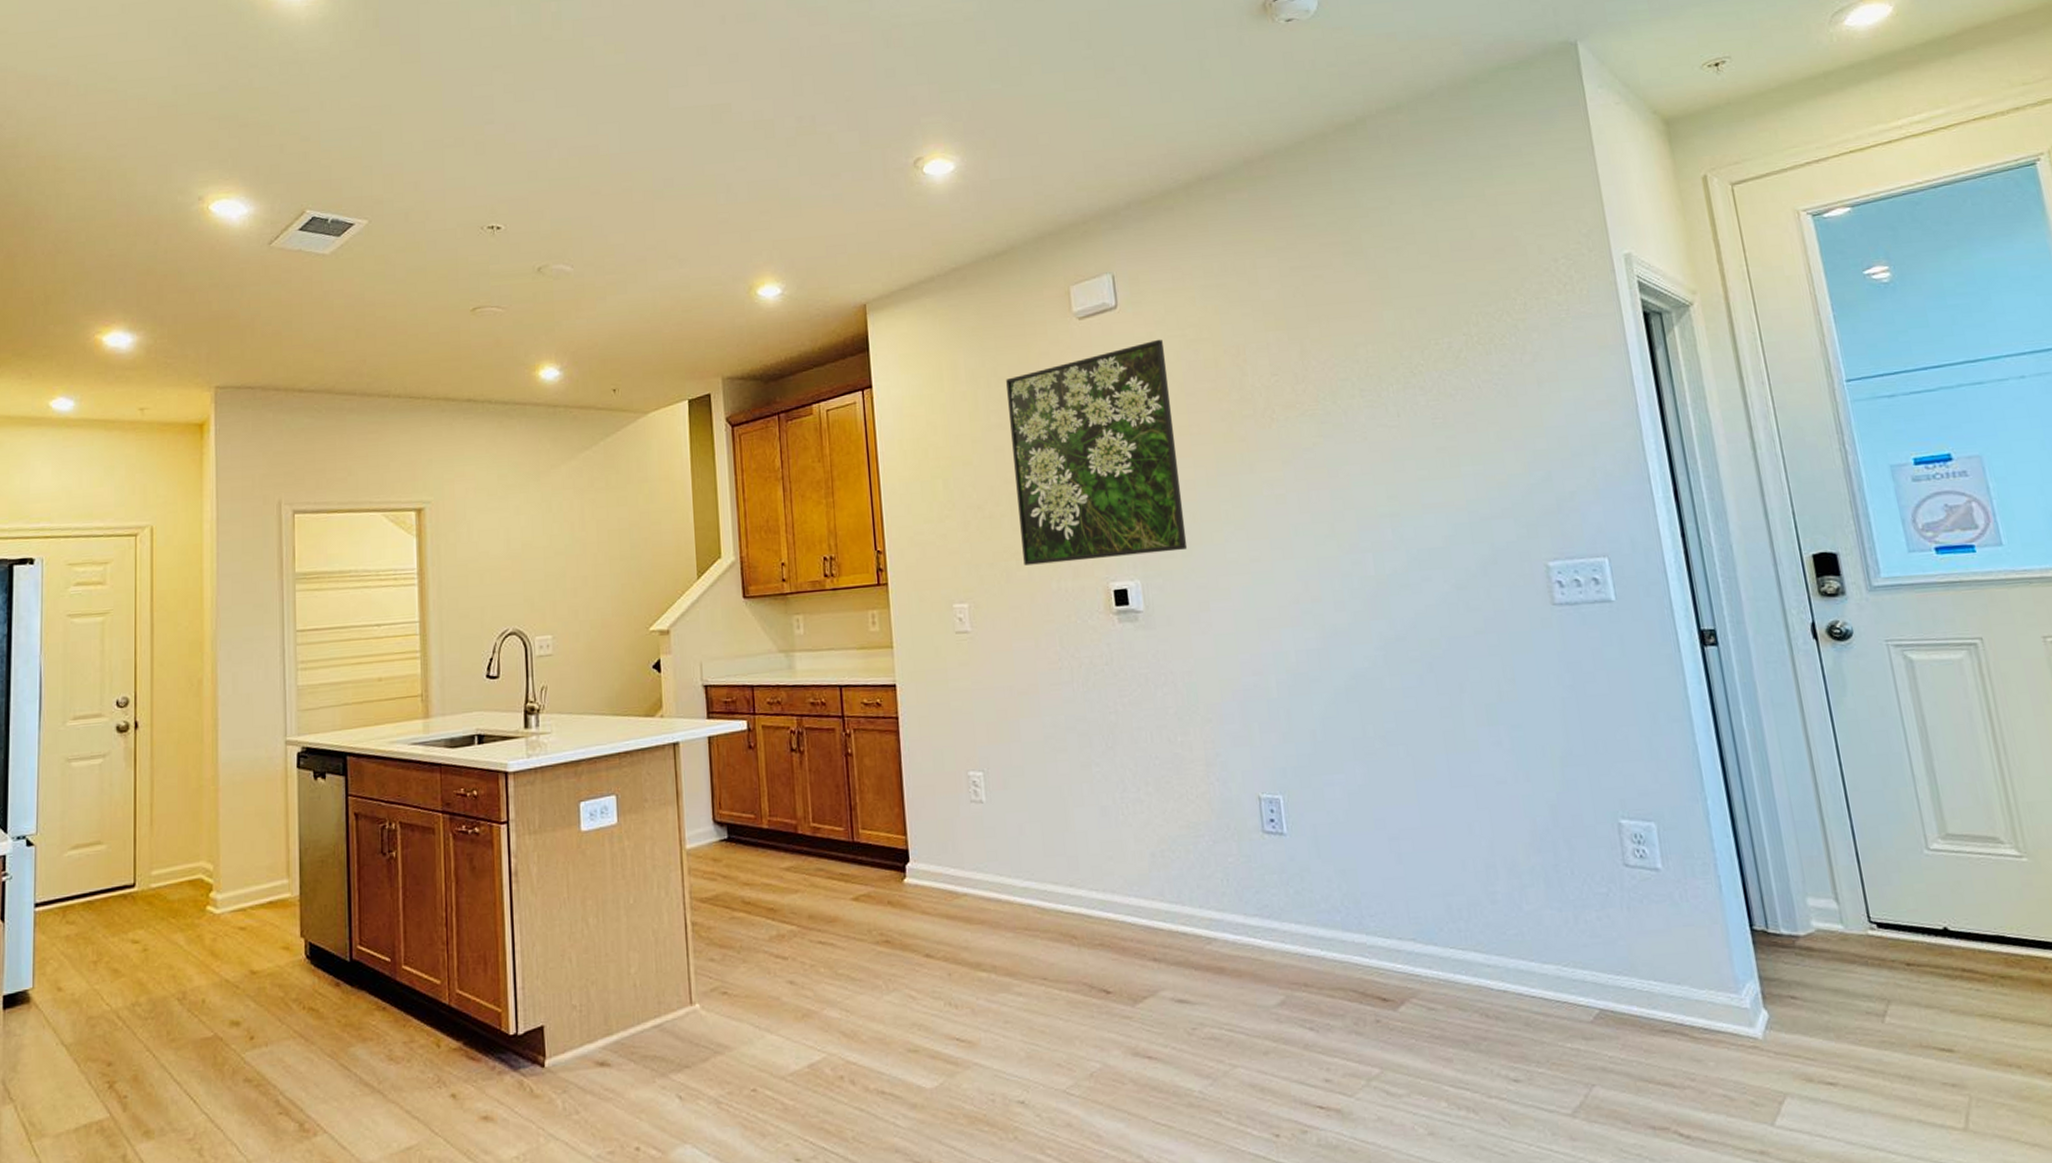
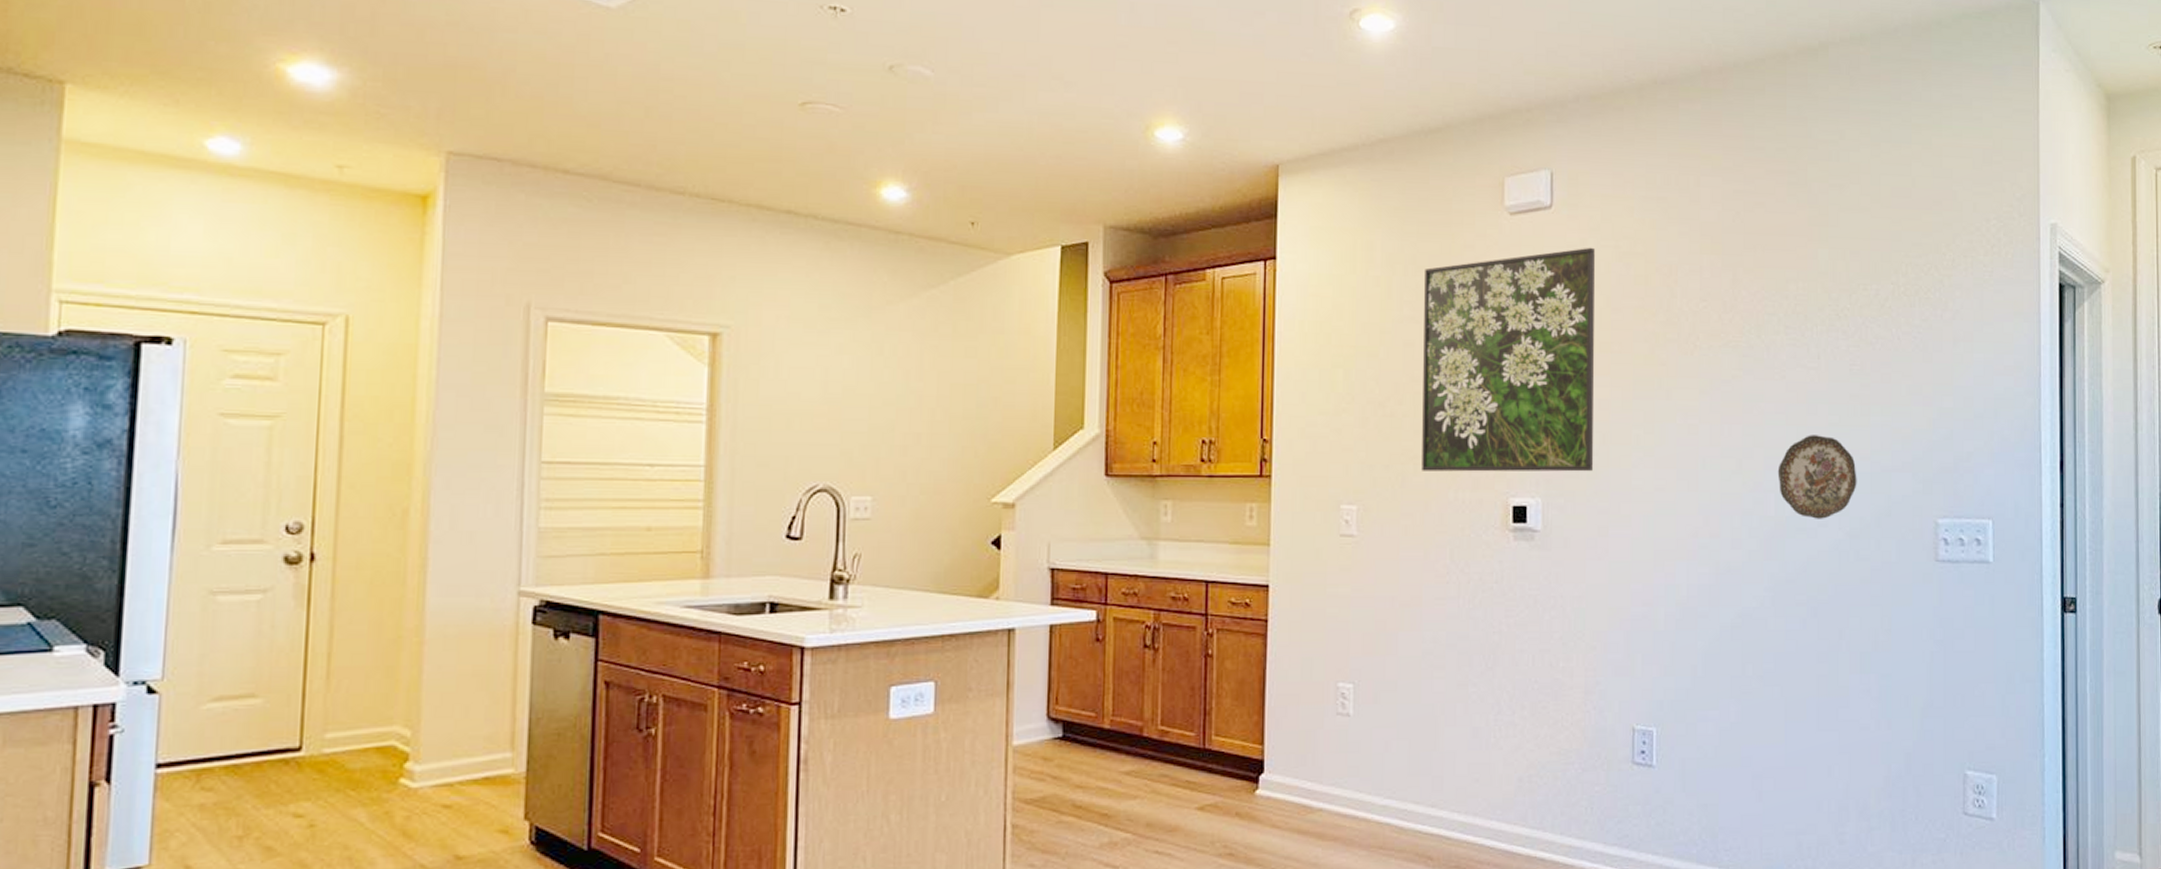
decorative plate: none [1371,491,1457,574] -> present [1777,435,1857,519]

